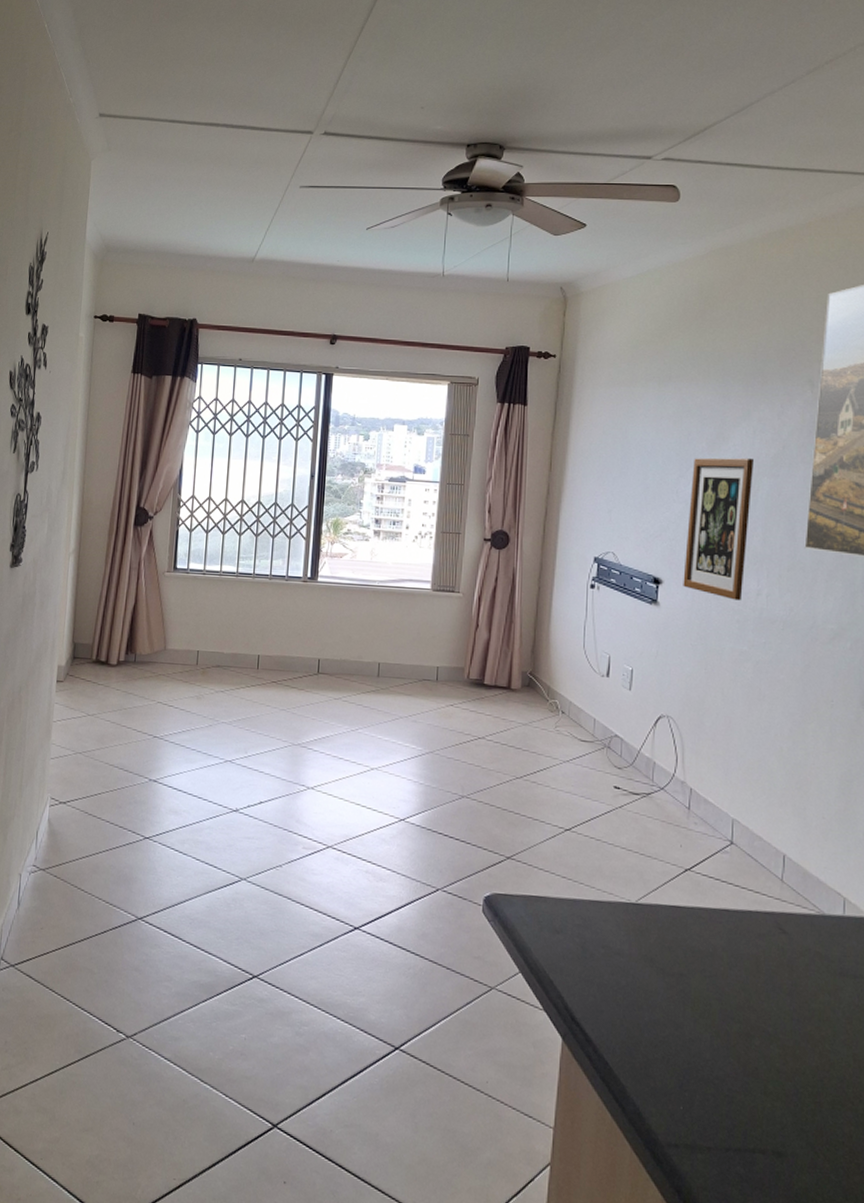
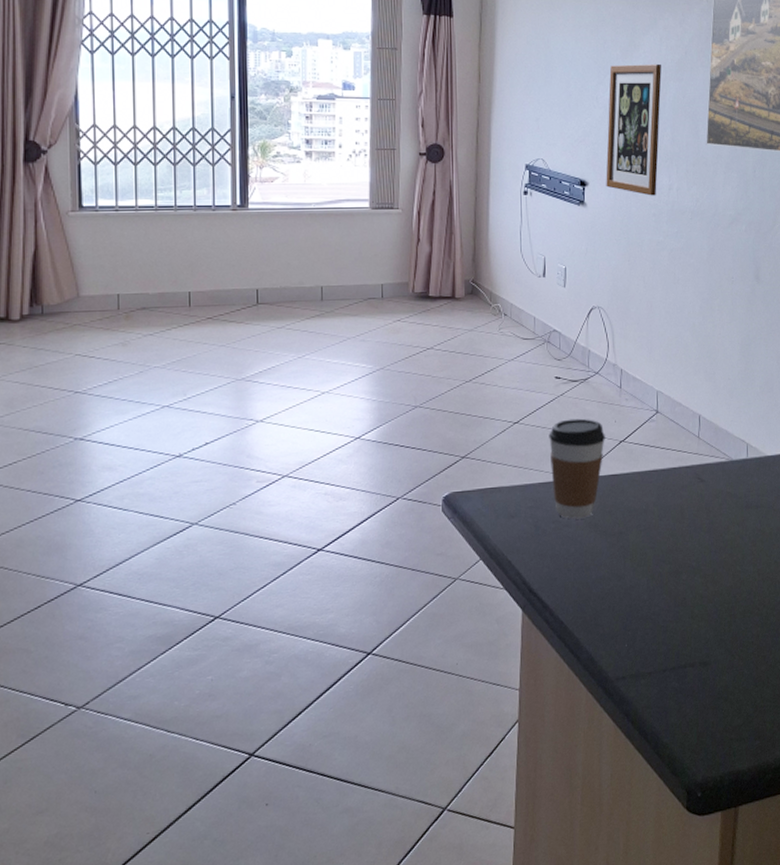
coffee cup: none [603,834,668,950] -> present [549,418,605,520]

